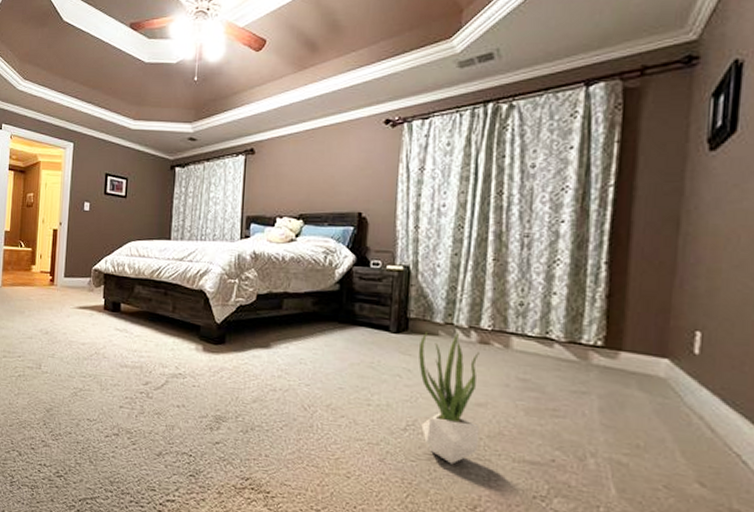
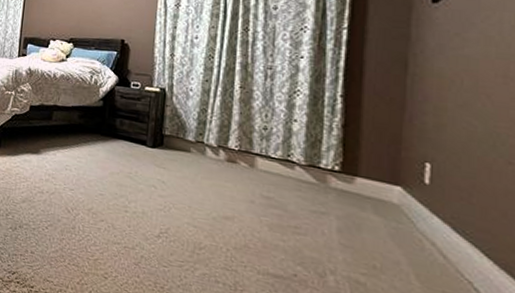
potted plant: present [419,331,480,465] -> none [172,148,227,273]

